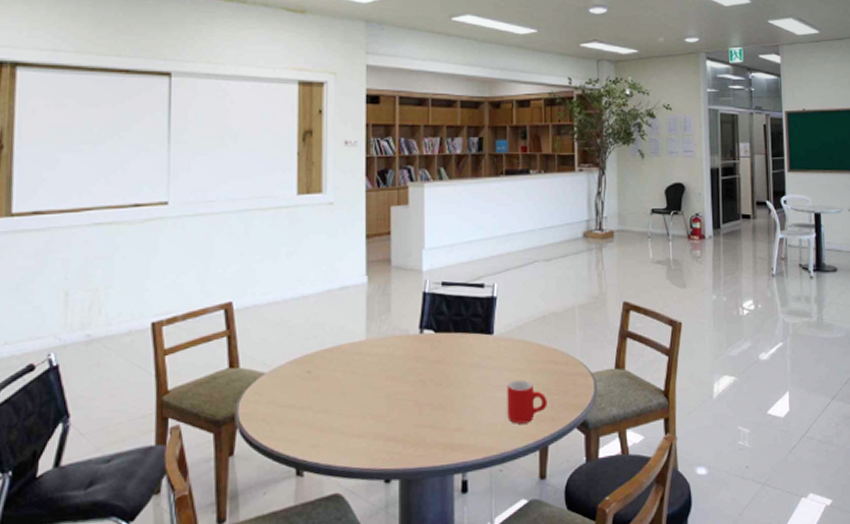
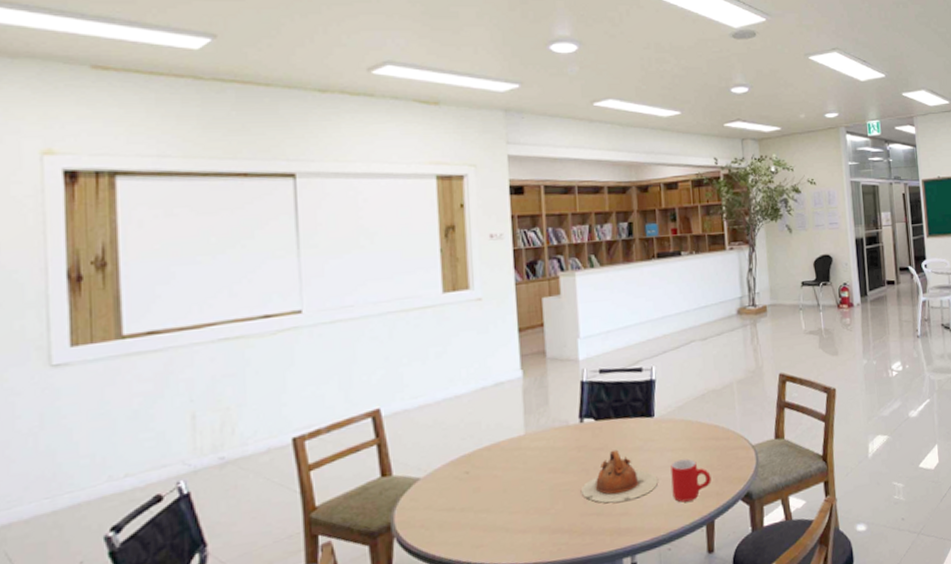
teapot: none [417,363,494,417] -> present [581,449,659,503]

